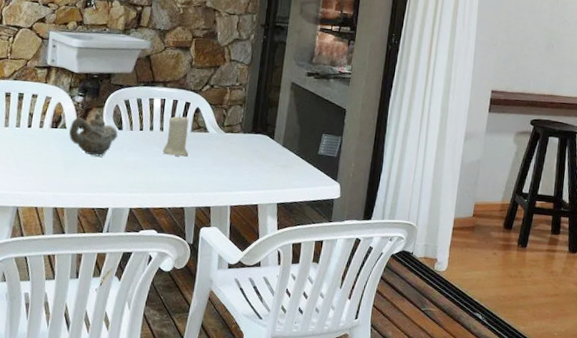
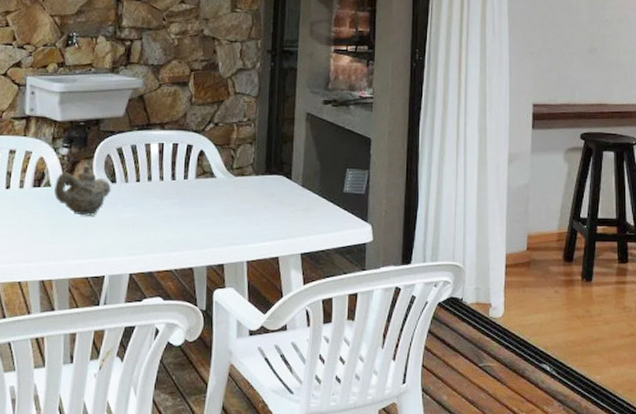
candle: present [163,114,189,157] -> none [164,159,194,208]

